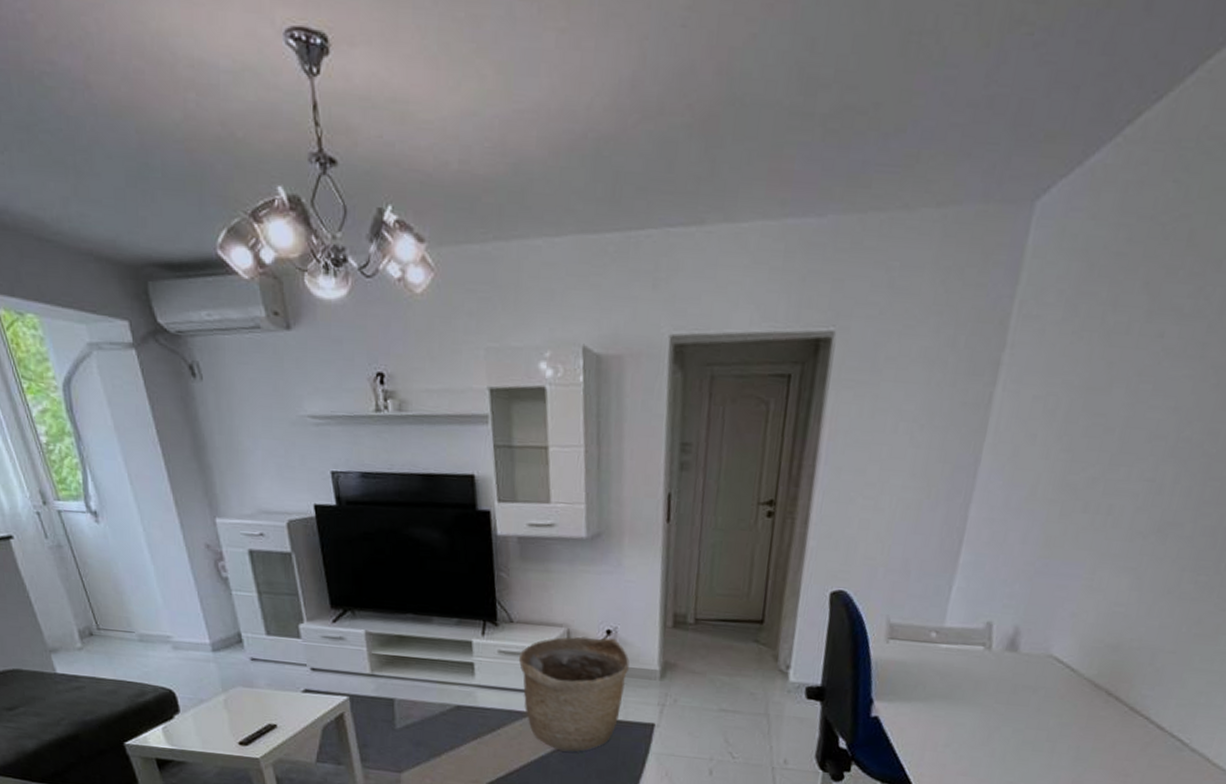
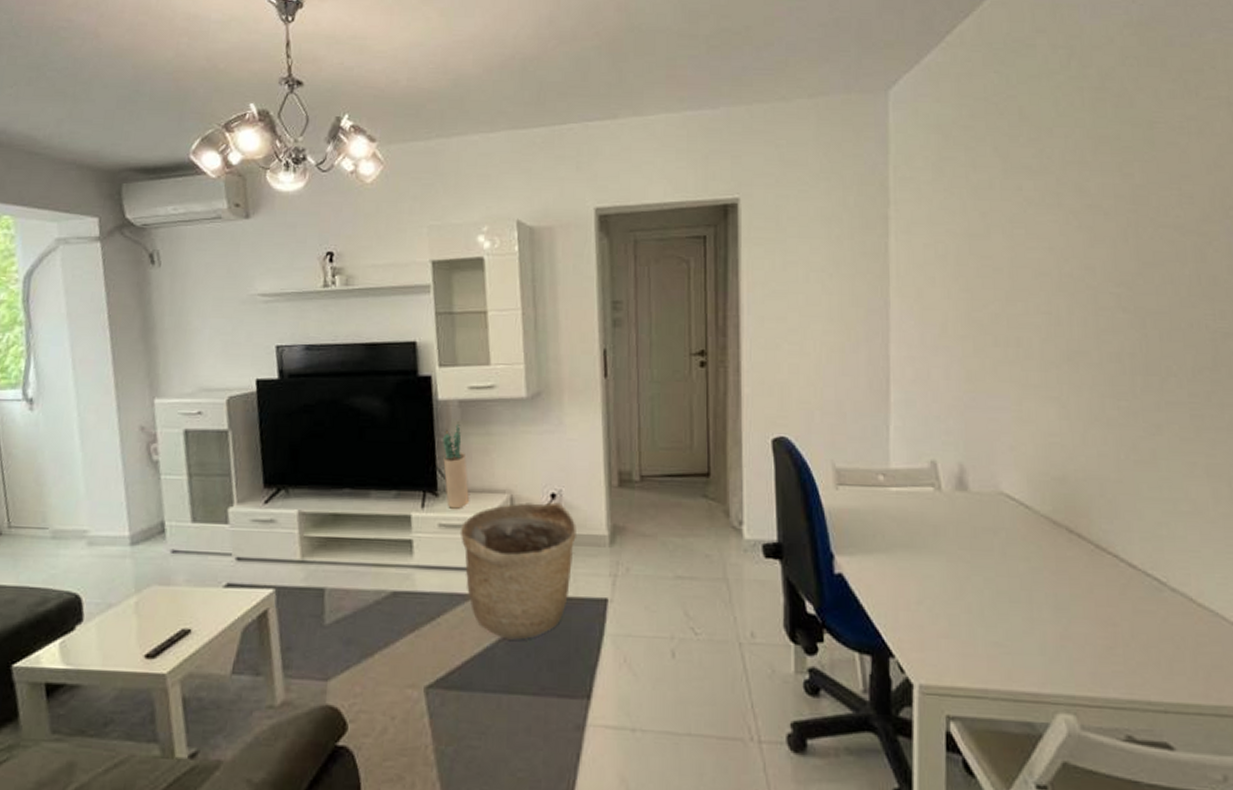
vase: none [502,557,528,638] -> present [443,422,469,509]

